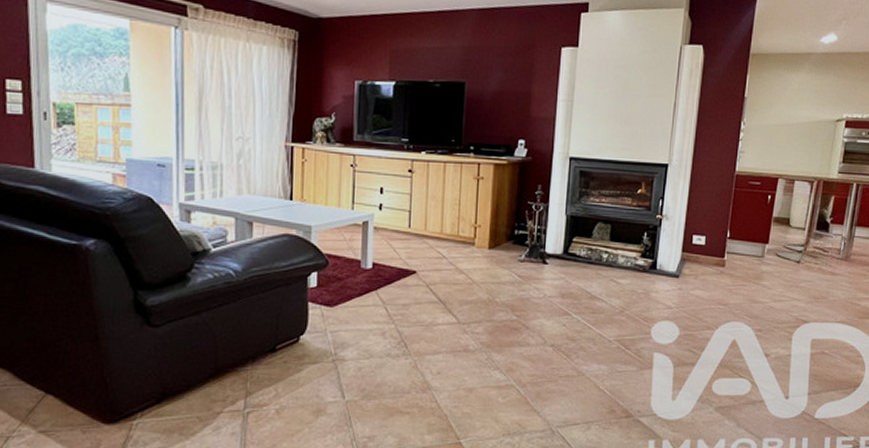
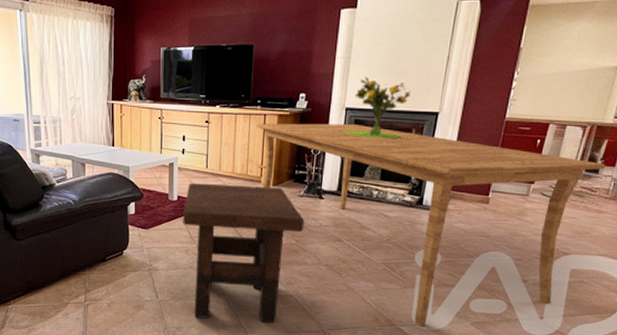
side table: none [379,246,526,424] -> present [183,183,305,324]
dining table: none [469,173,835,416] -> present [256,123,606,327]
bouquet: none [565,122,644,196] -> present [341,77,414,141]

